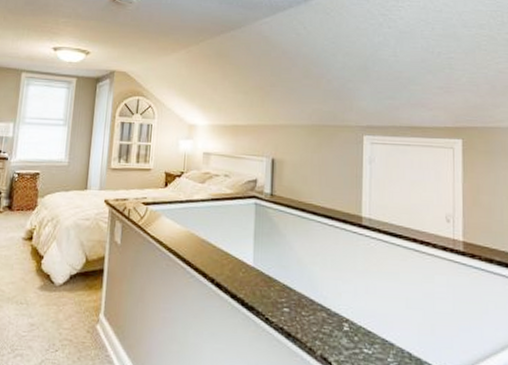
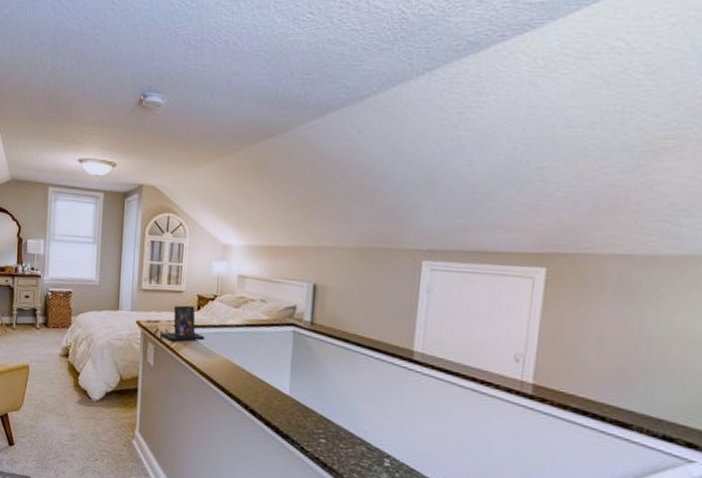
photo frame: none [128,182,172,219] -> present [160,305,205,342]

